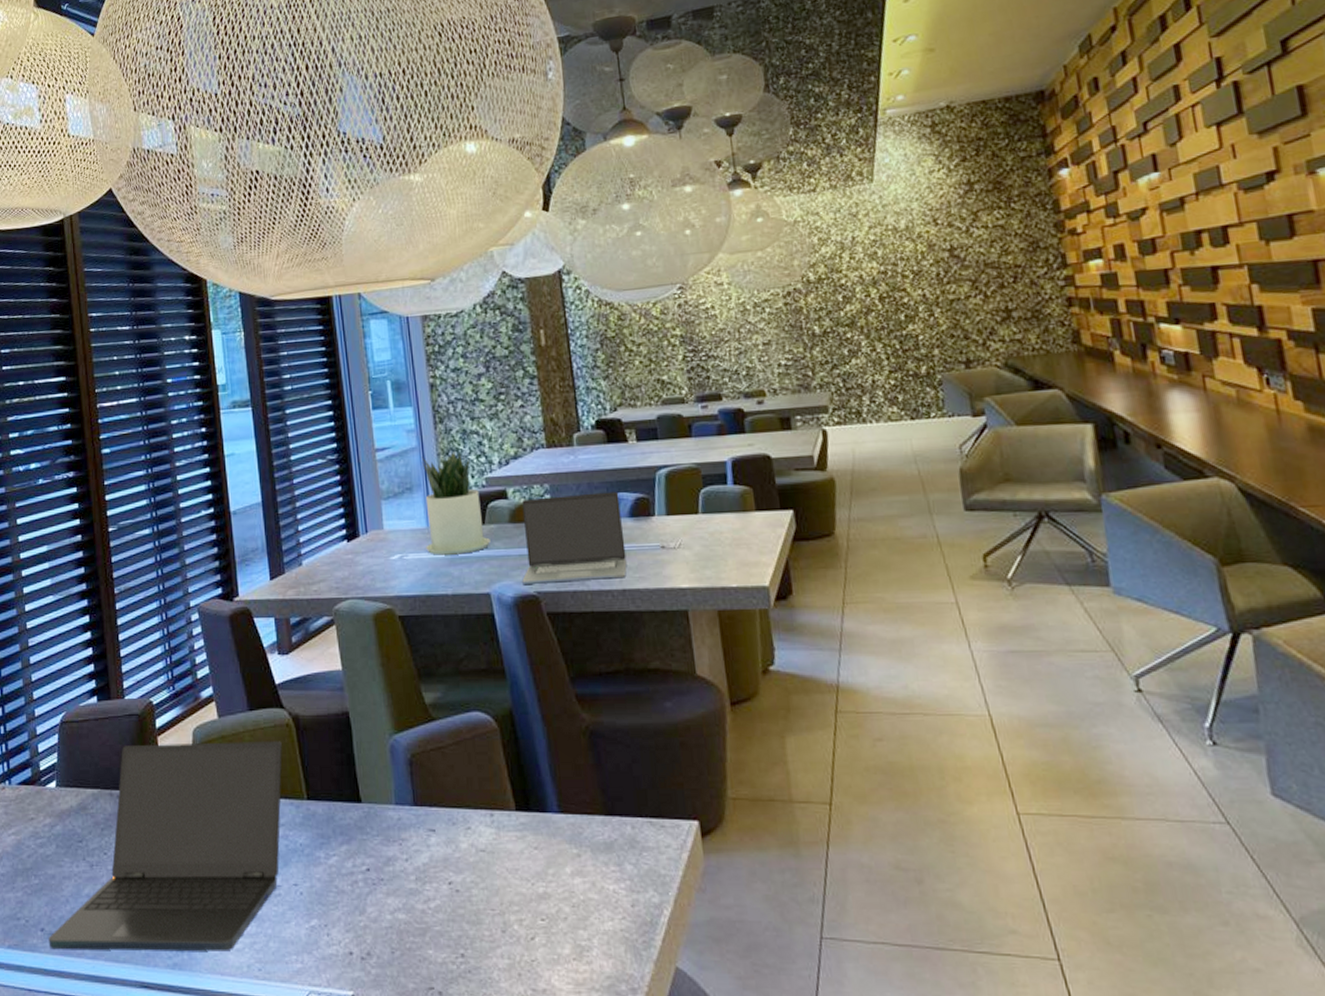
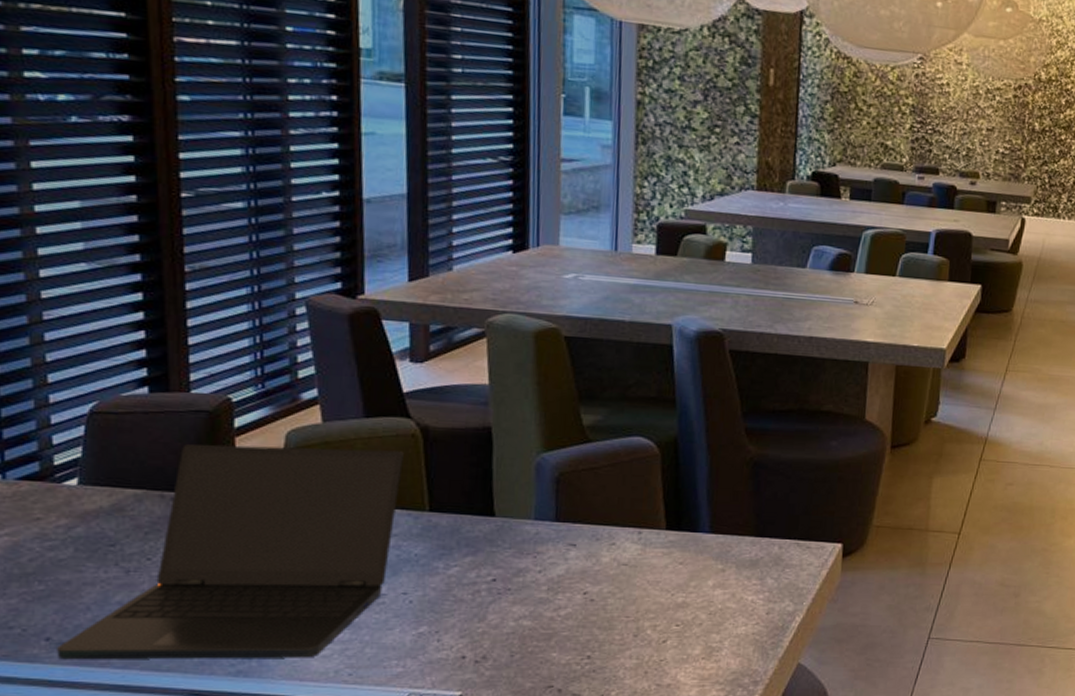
planter: present [421,452,490,555] -> none [606,176,681,283]
laptop: present [521,491,627,584] -> none [708,238,823,326]

